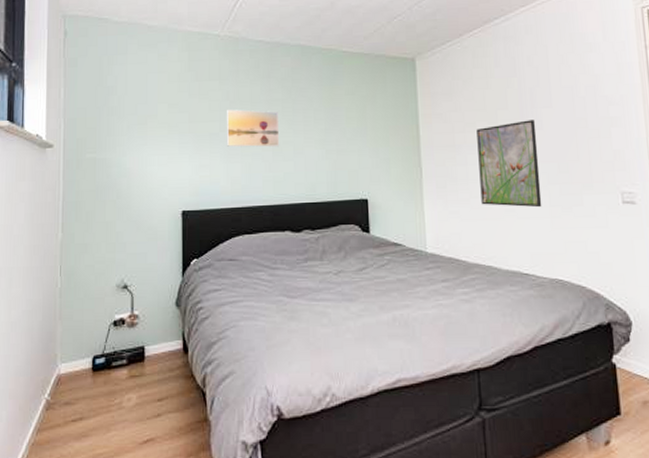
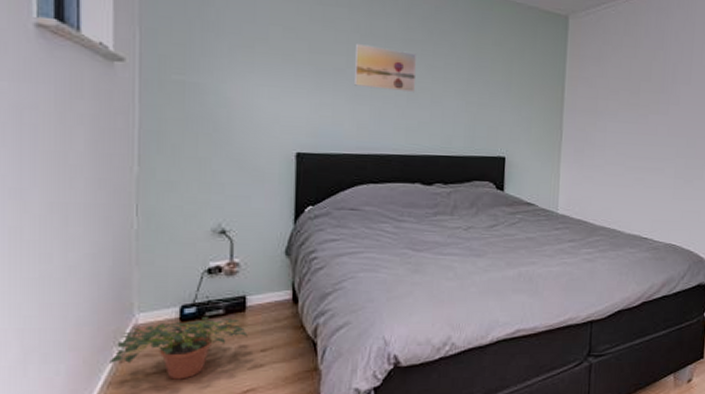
potted plant: none [38,366,147,428] -> present [109,316,248,380]
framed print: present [476,120,542,208] -> none [614,94,674,179]

